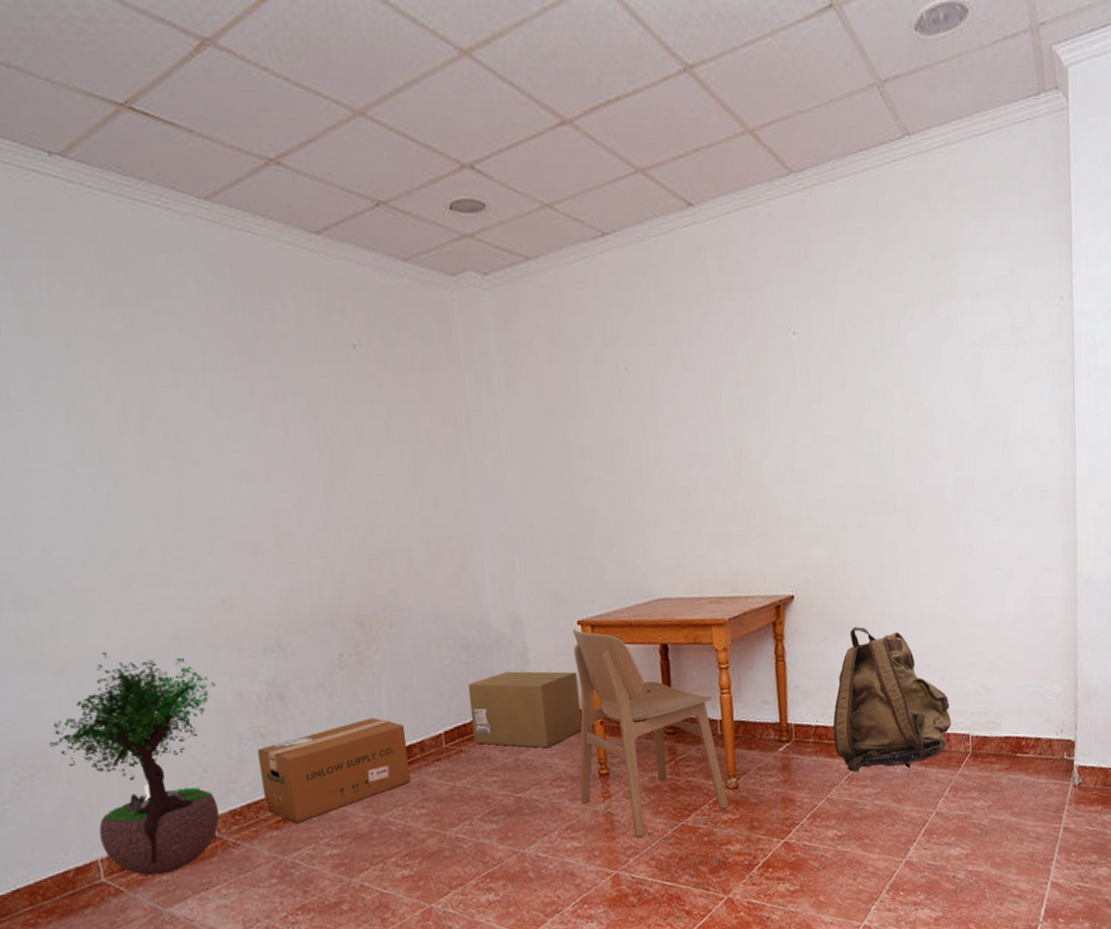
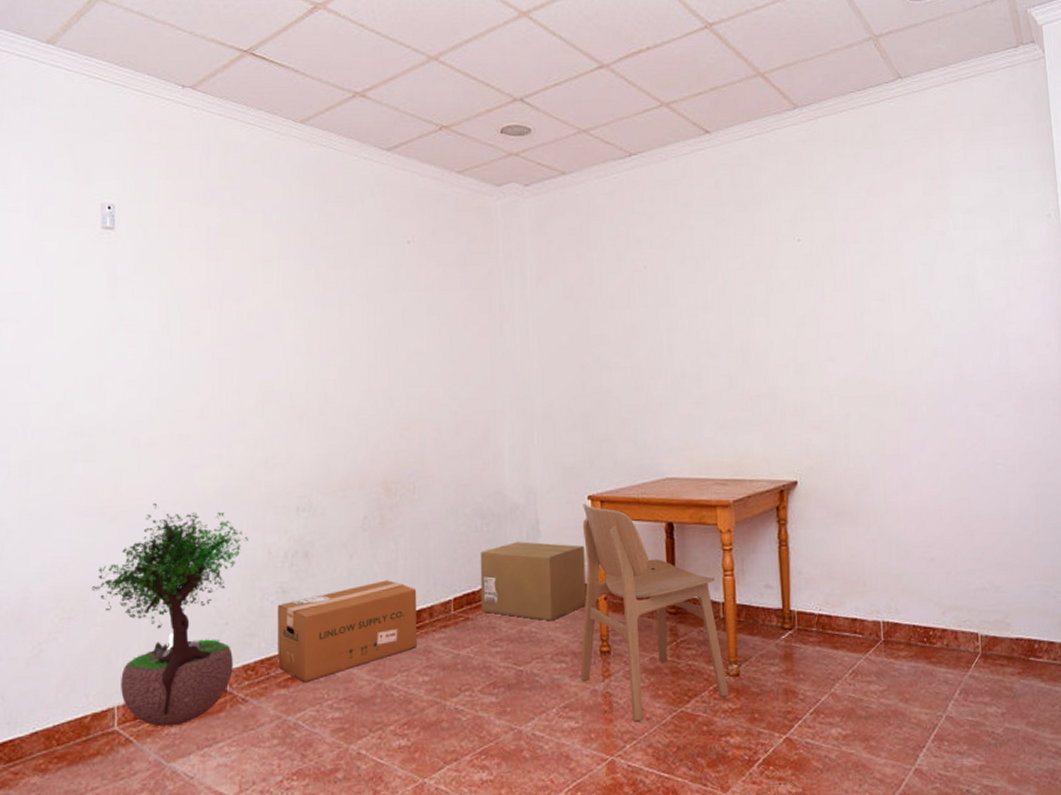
backpack: present [833,626,952,772] -> none [836,514,960,667]

